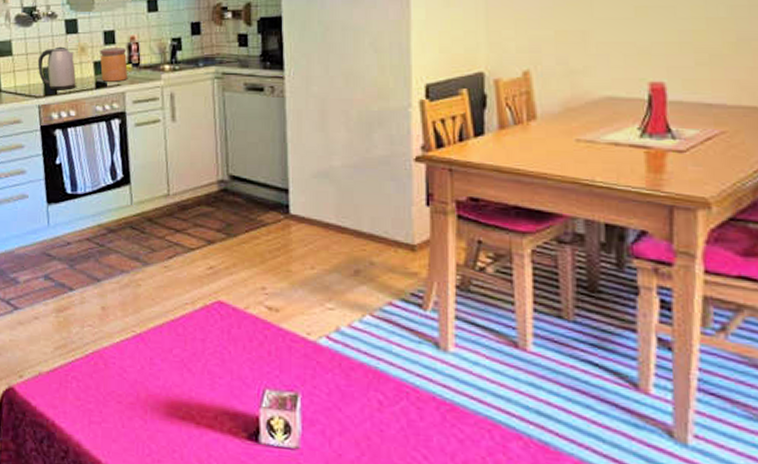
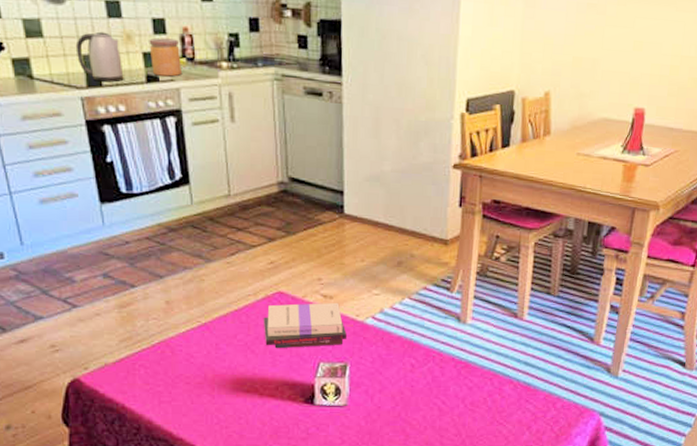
books: none [201,316,296,370] -> present [263,302,347,349]

